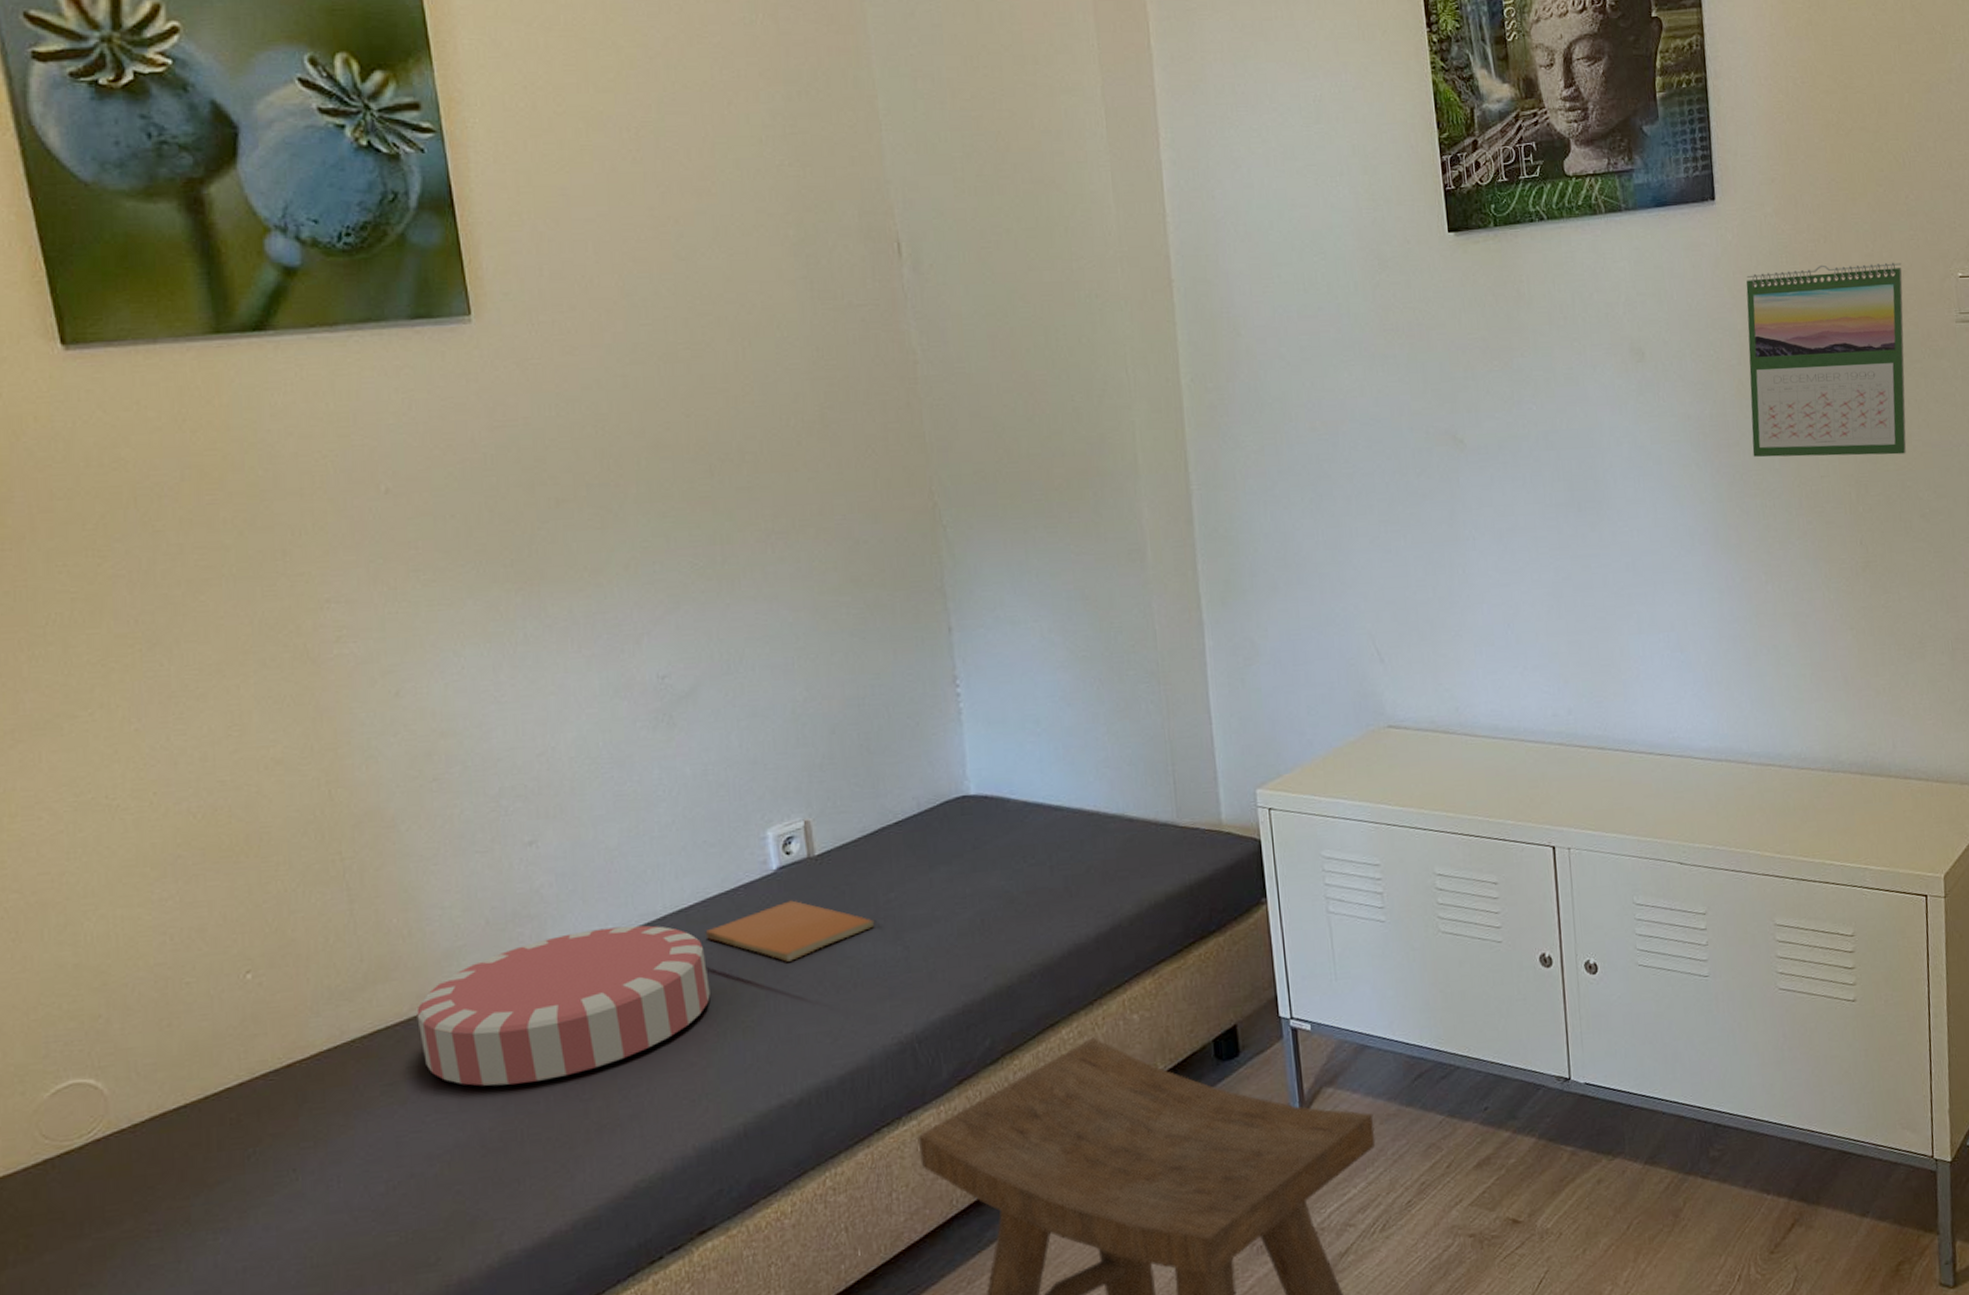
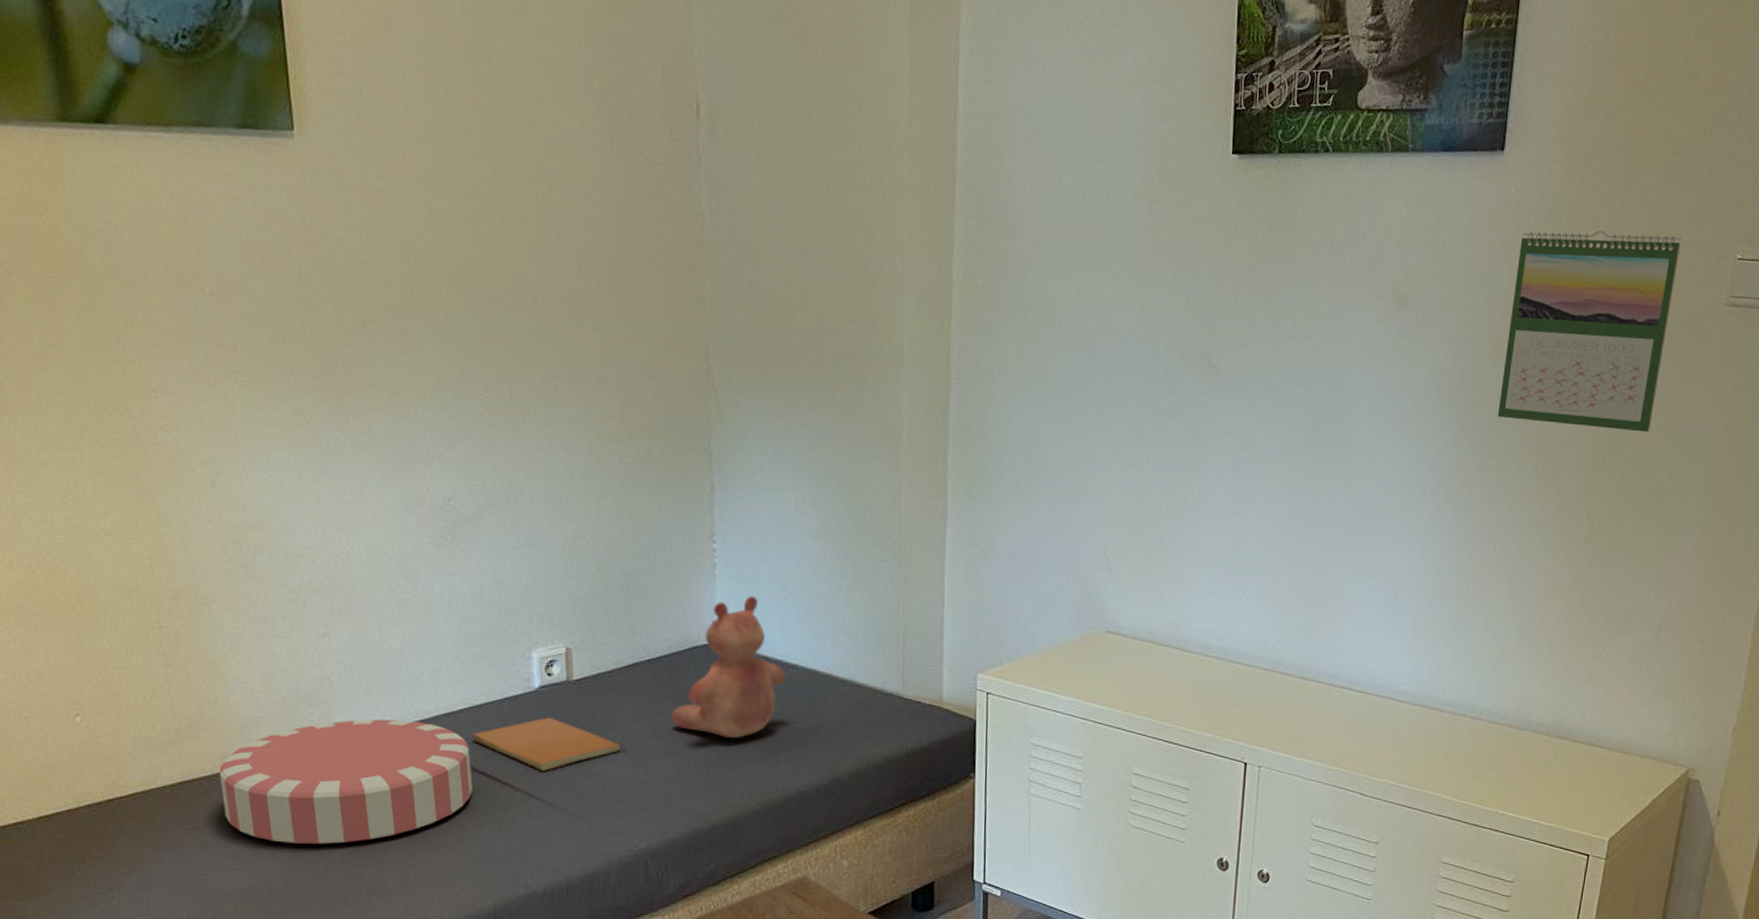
teddy bear: none [928,737,1049,896] -> present [672,595,785,738]

